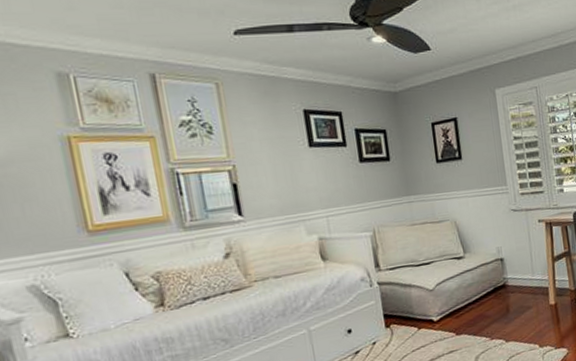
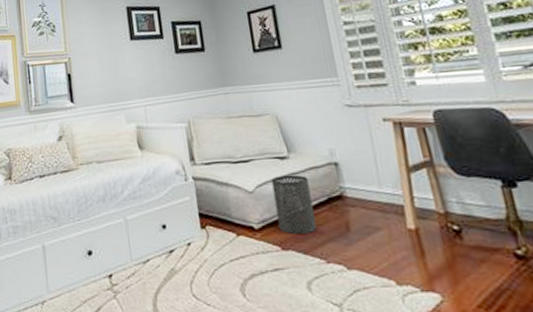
trash can: none [449,271,484,321] -> present [271,174,316,234]

